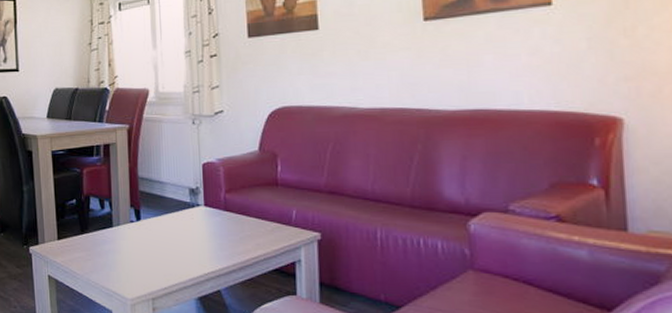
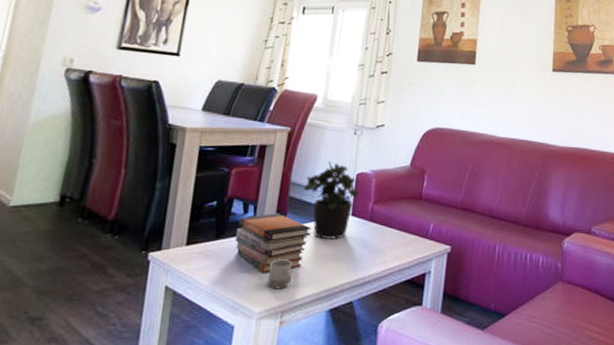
book stack: none [98,208,167,263] -> present [235,213,312,273]
cup: none [134,250,156,278] -> present [268,259,292,290]
potted plant: none [151,153,209,230] -> present [303,161,359,240]

